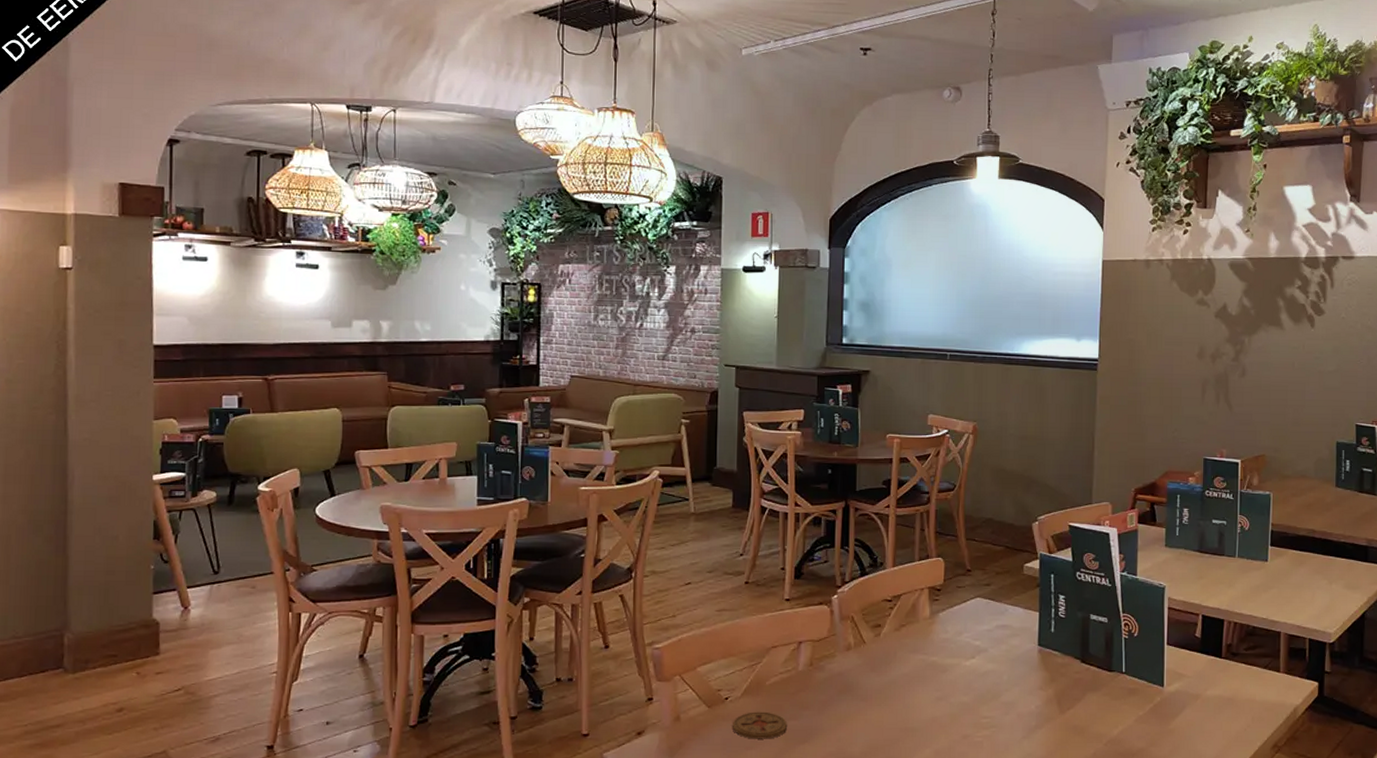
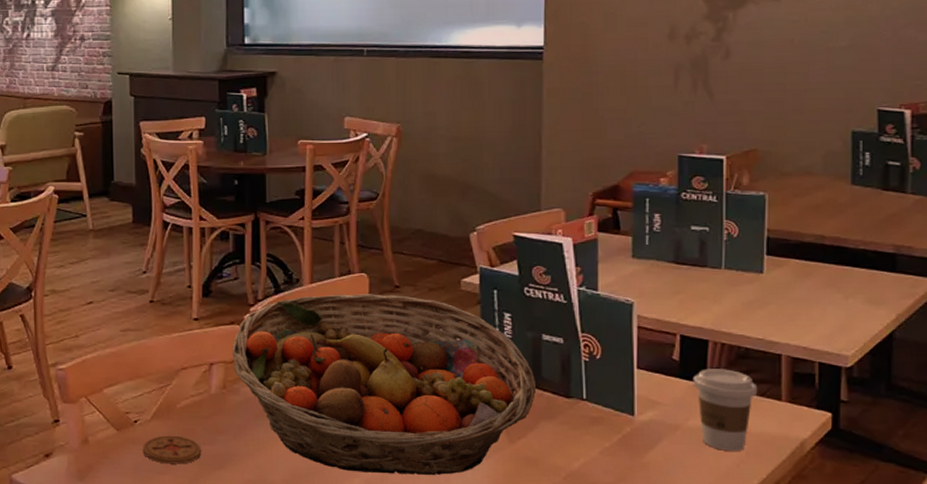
fruit basket: none [819,577,1085,744] -> present [232,294,537,475]
coffee cup: none [1211,645,1262,717] -> present [693,369,758,451]

